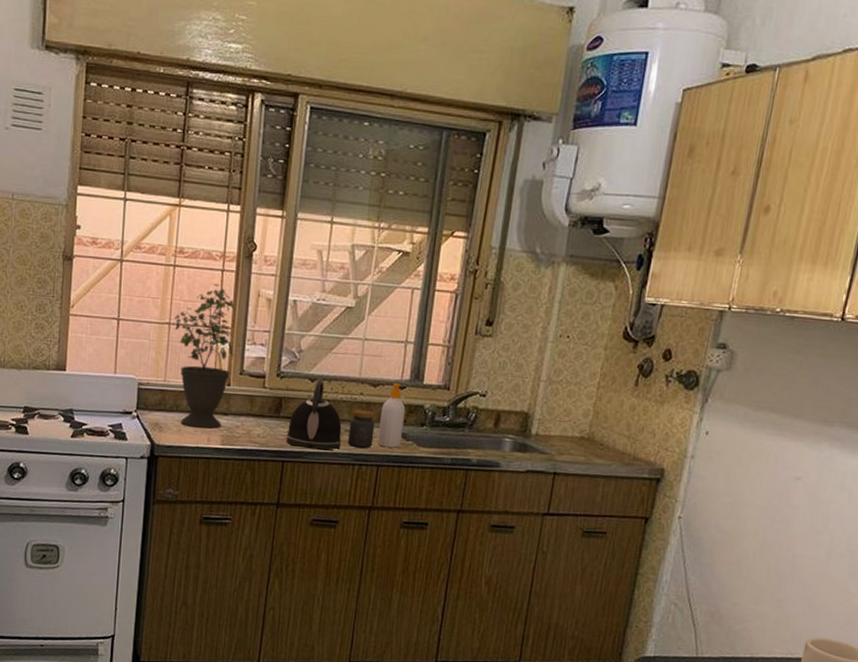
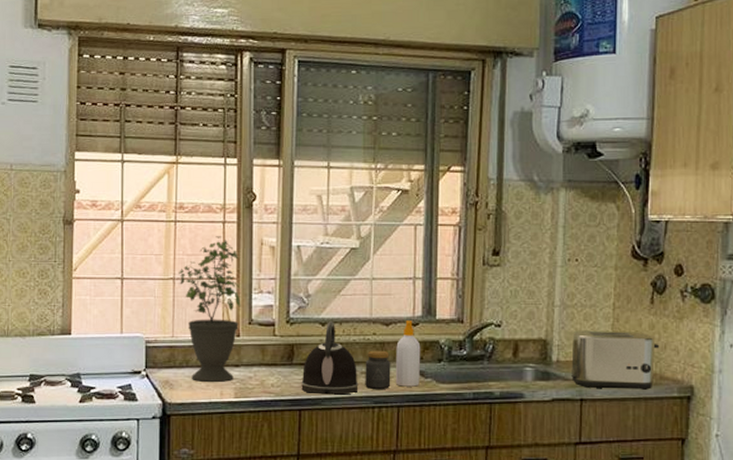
toaster: none [548,406,637,470] -> present [571,330,659,391]

